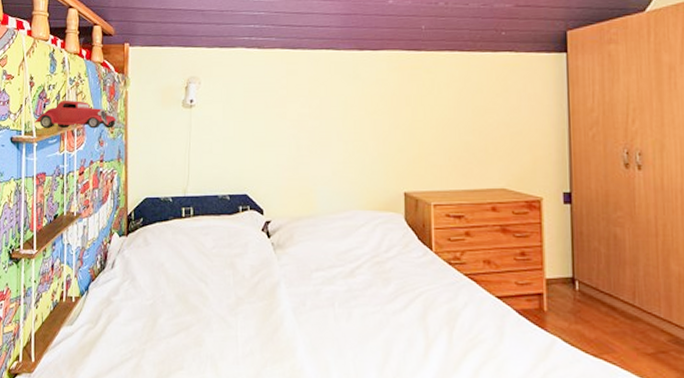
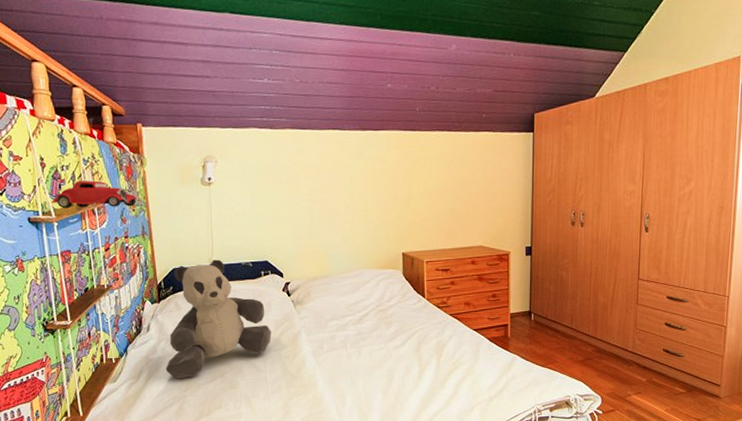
teddy bear: none [126,190,246,329] -> present [165,259,272,379]

